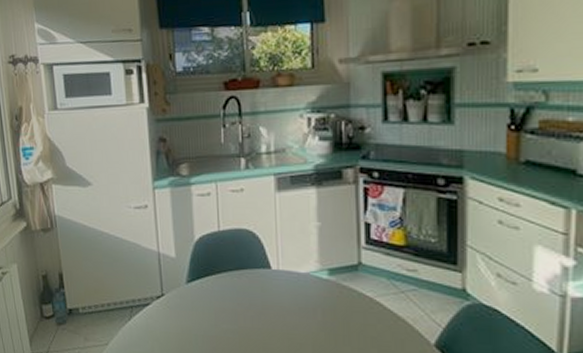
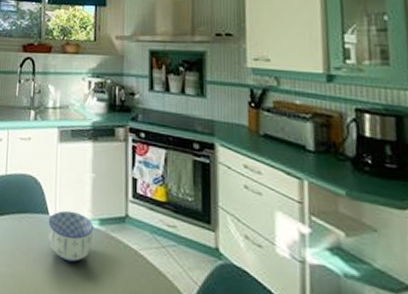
bowl: none [271,263,322,315] -> present [48,210,93,263]

